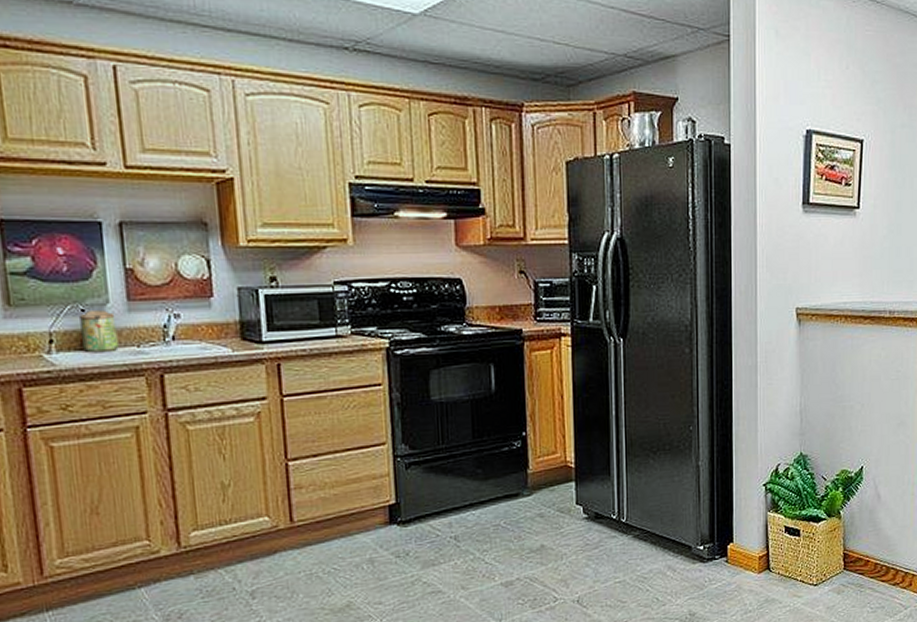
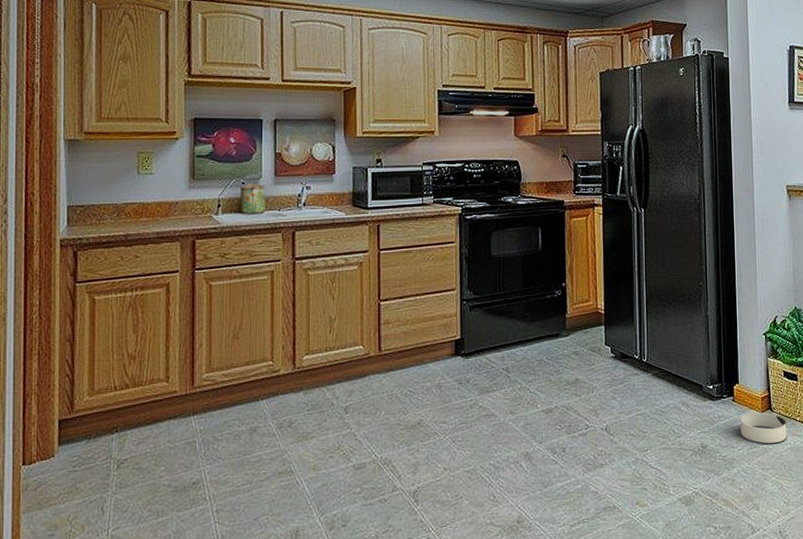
pet bowl: none [734,573,786,609] -> present [740,412,787,445]

